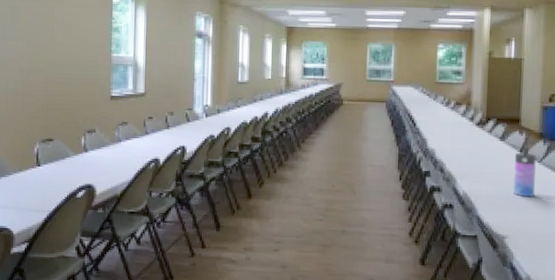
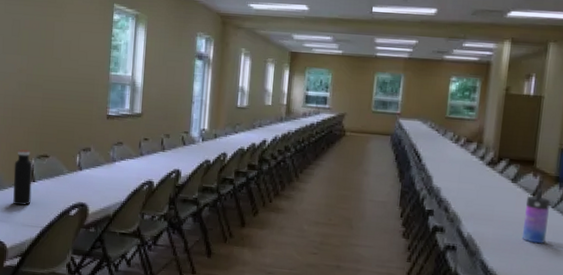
water bottle: none [18,134,37,191] -> present [13,149,33,206]

